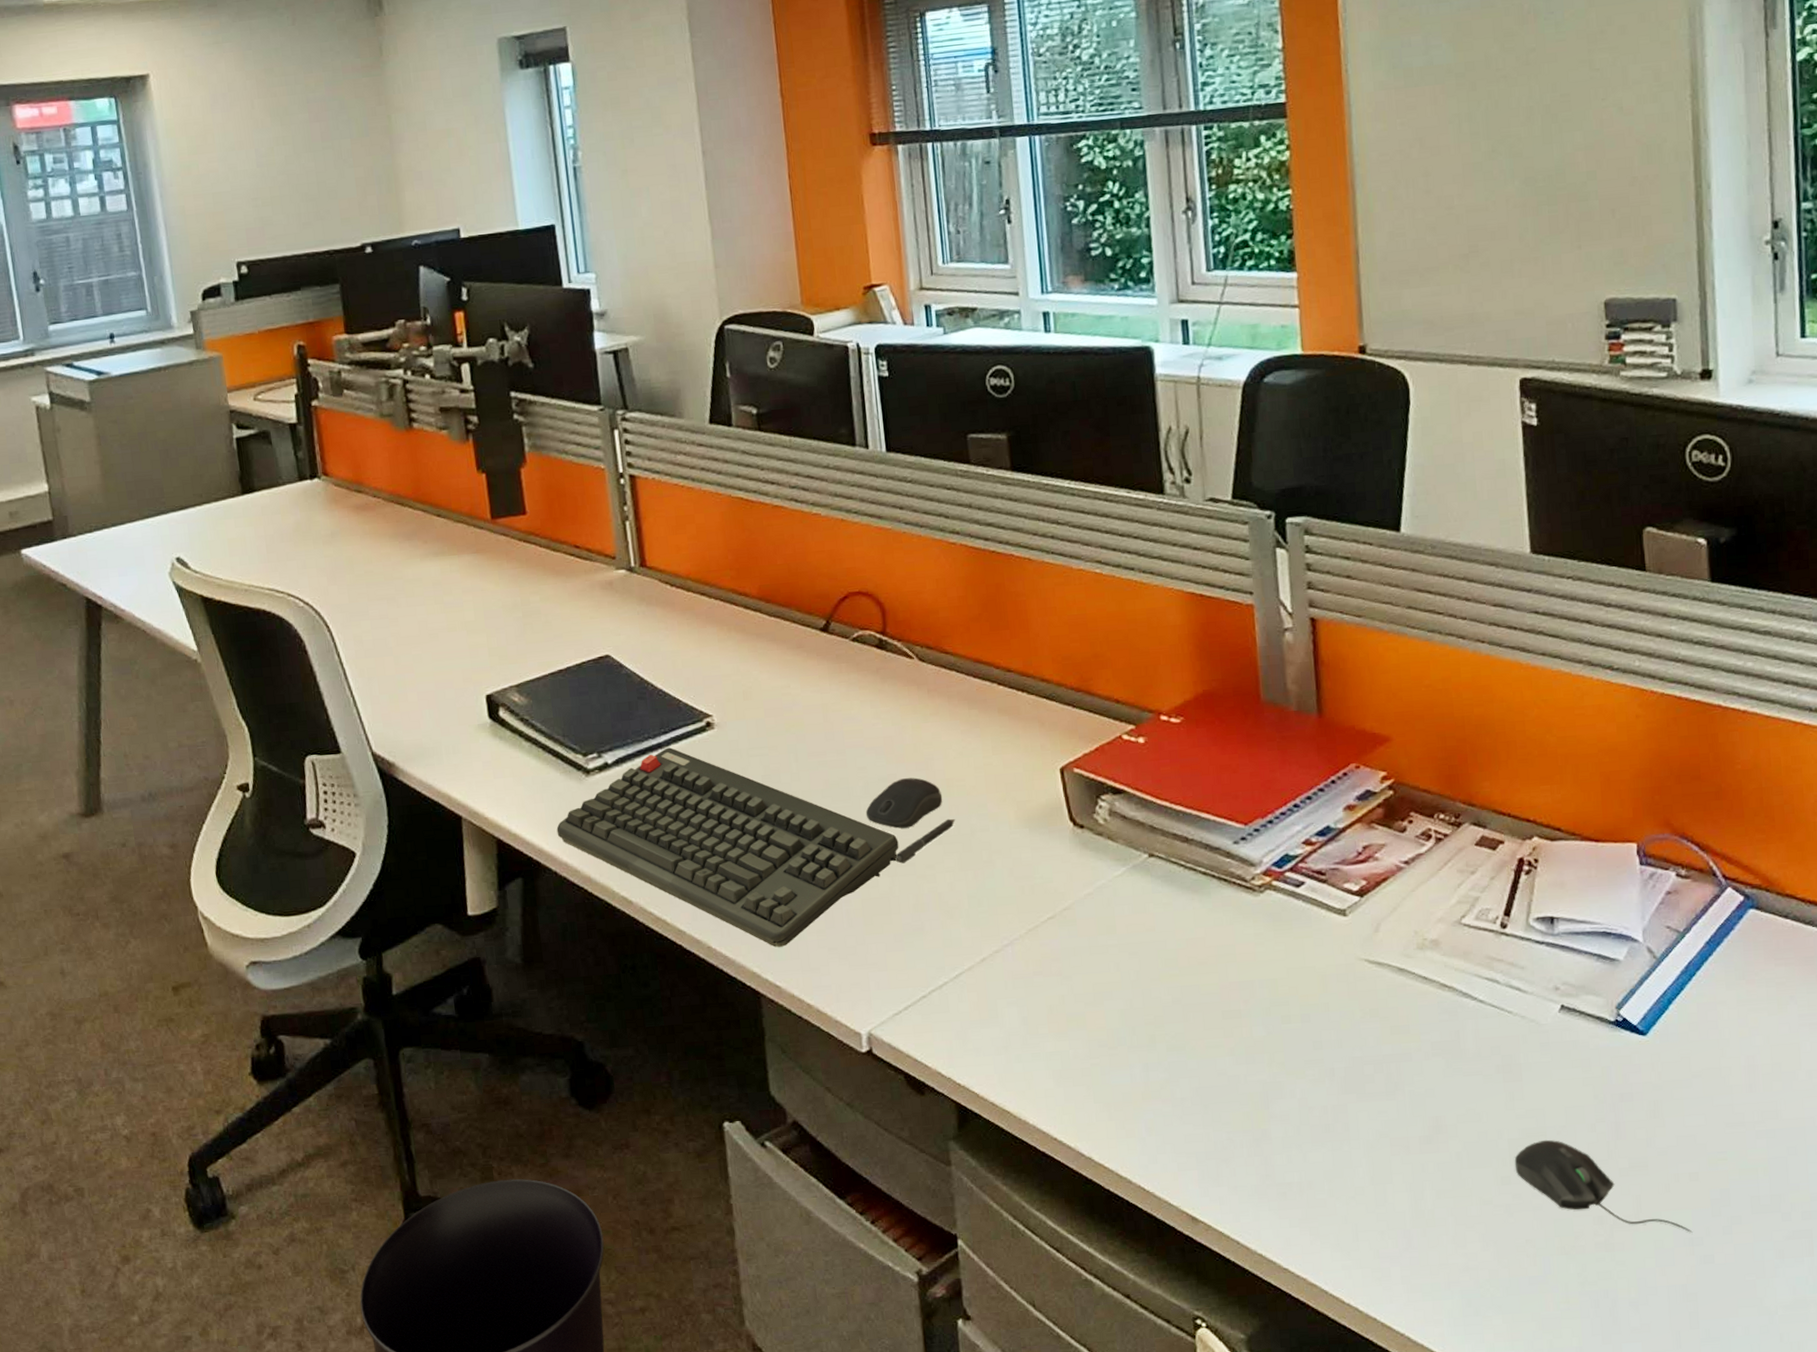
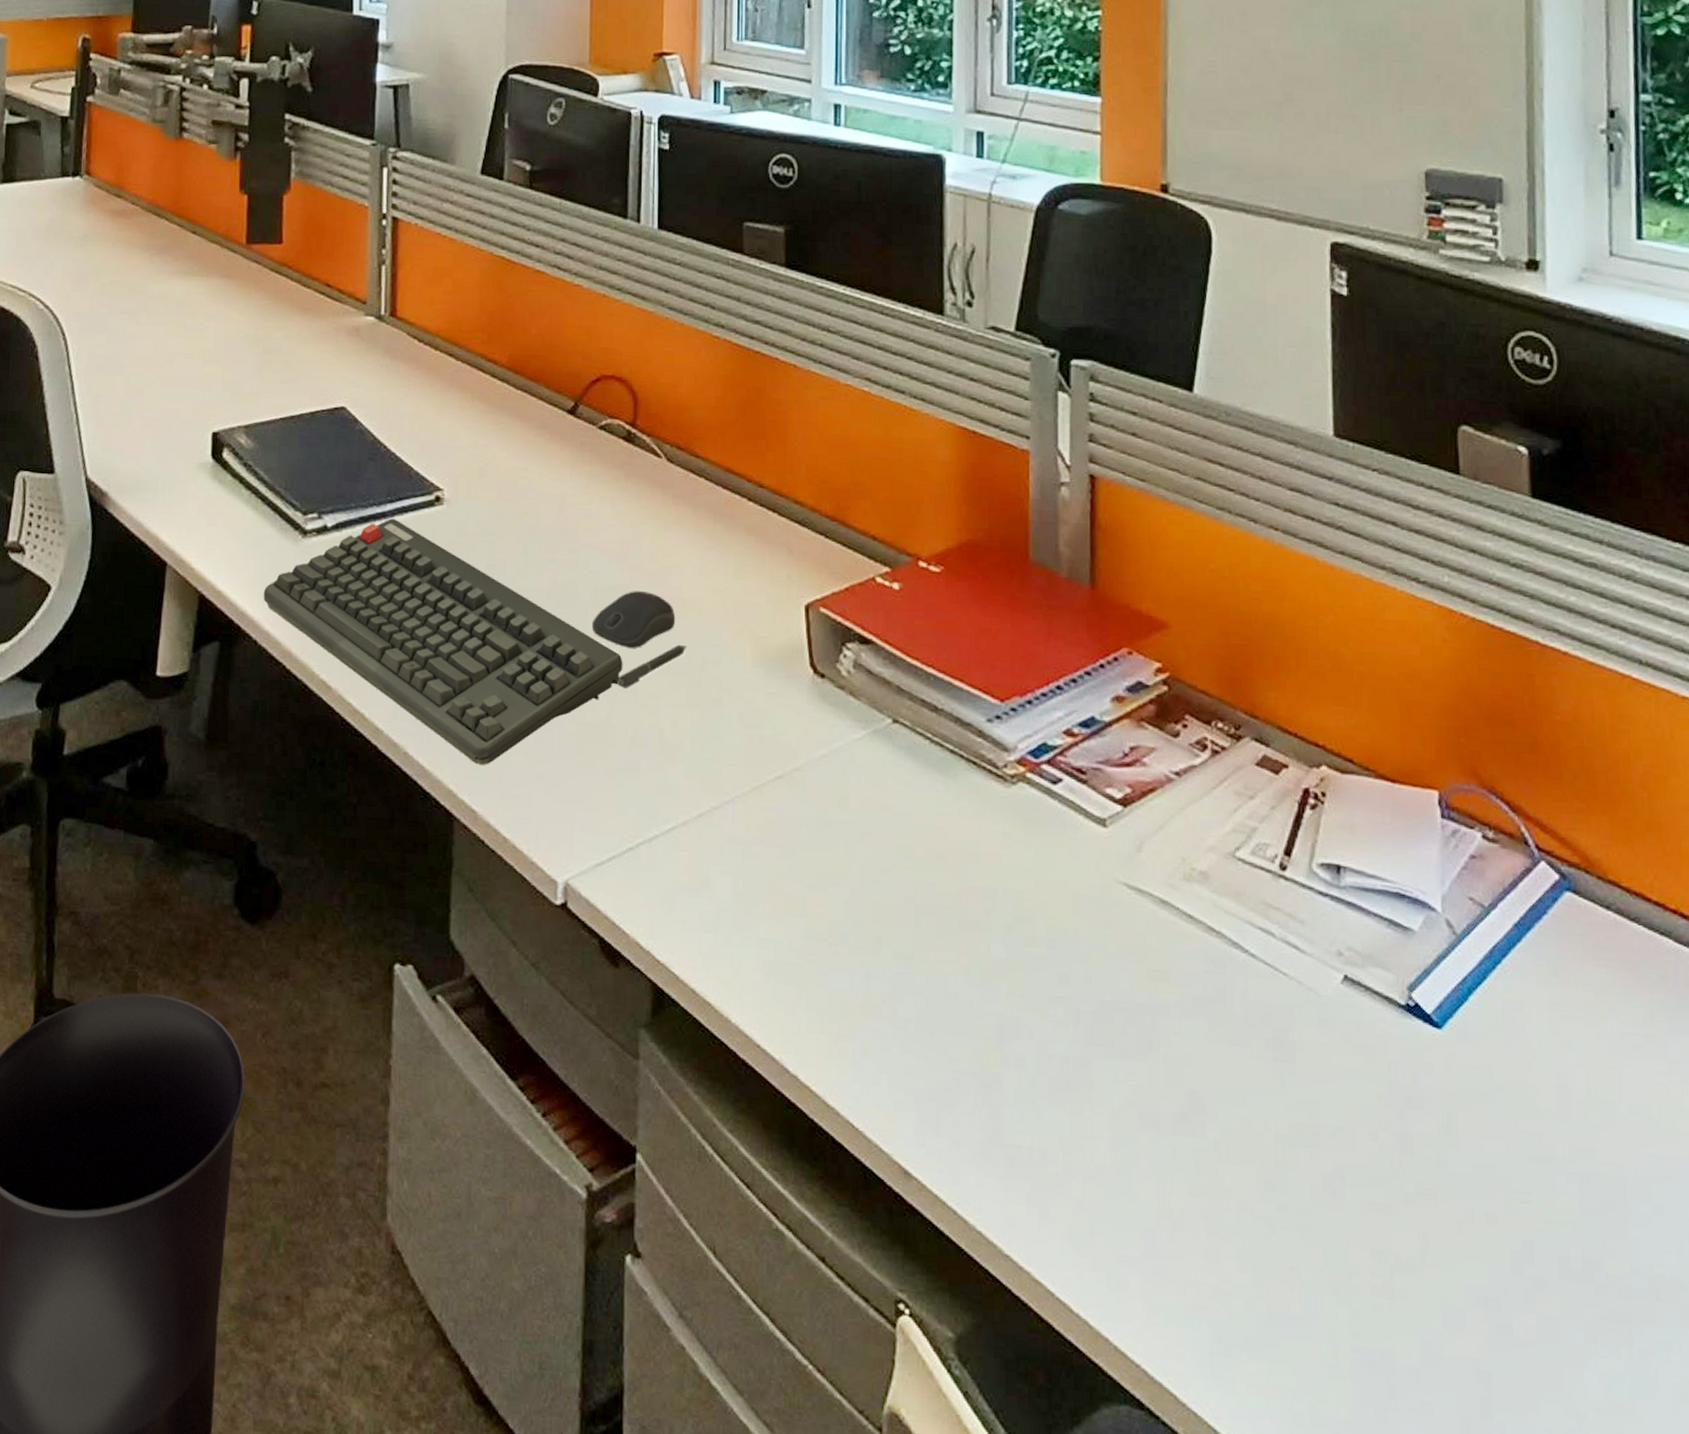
computer mouse: present [1514,1139,1693,1233] -> none [1281,1141,1488,1292]

